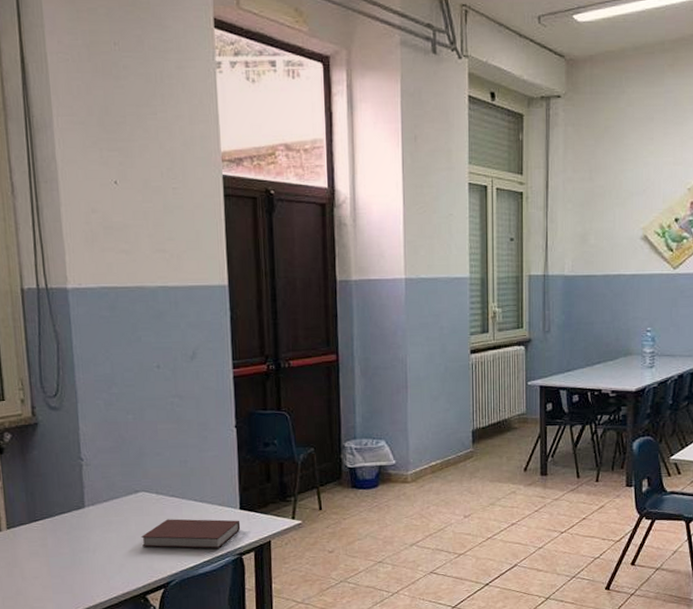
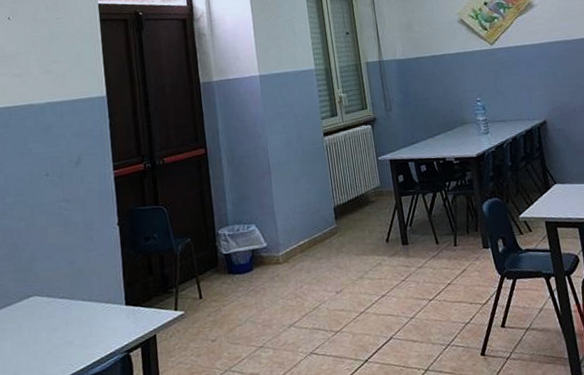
notebook: present [141,519,241,549] -> none [33,316,127,352]

